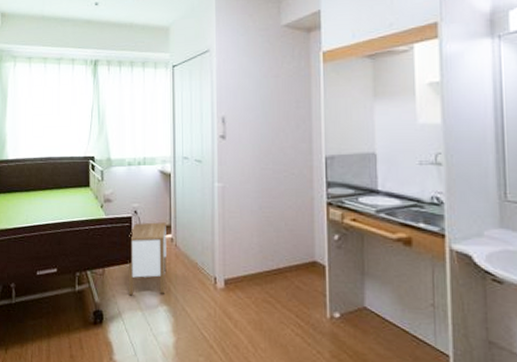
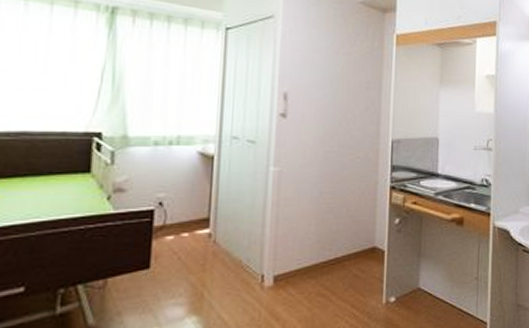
nightstand: present [128,222,167,296] -> none [143,215,203,310]

